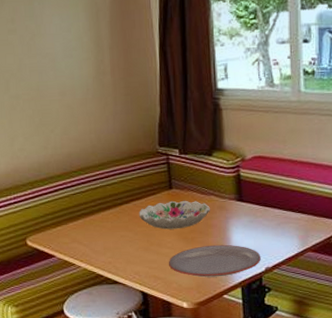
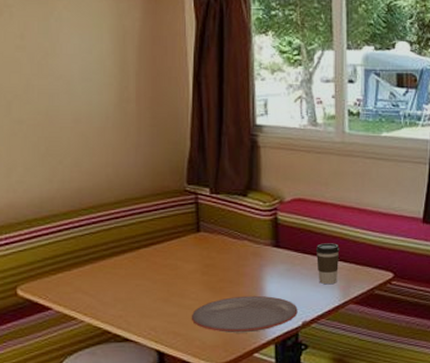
decorative bowl: present [139,200,210,230] -> none [159,245,242,278]
coffee cup: none [275,196,298,235] -> present [315,243,340,285]

